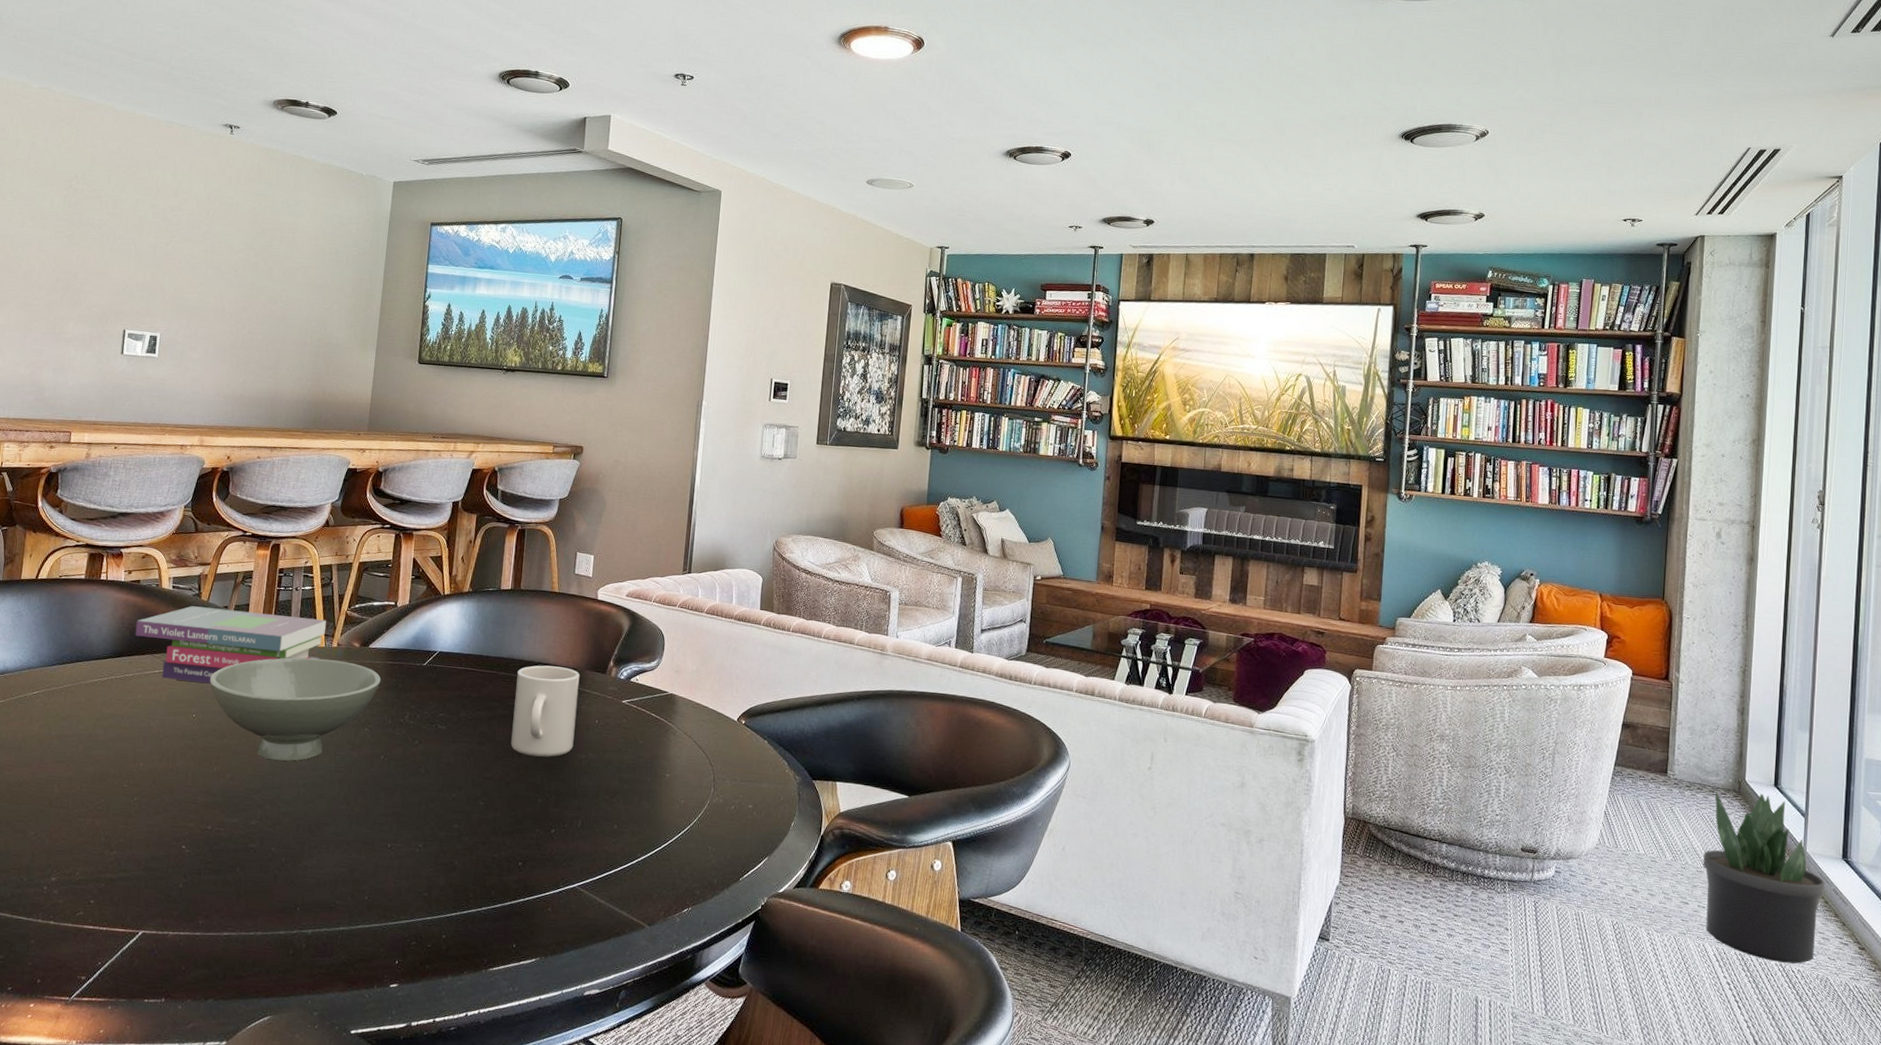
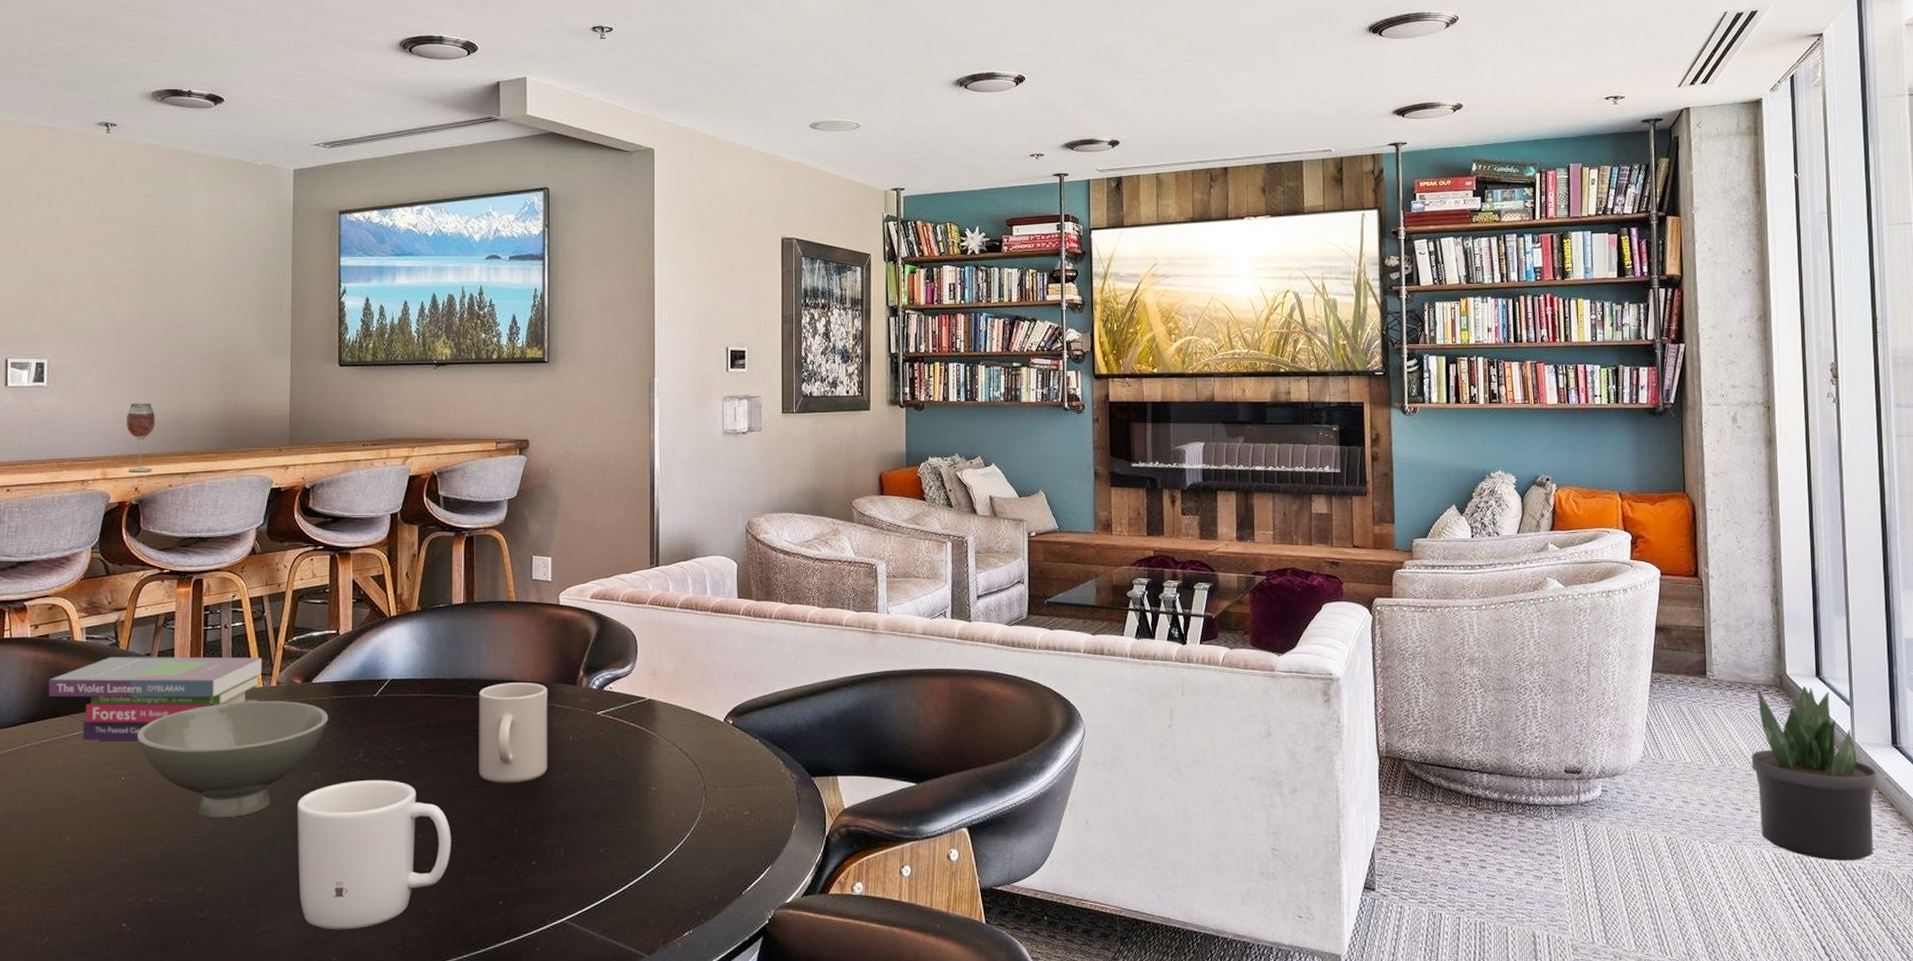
wineglass: none [223,379,251,443] -> present [126,403,156,473]
mug: none [340,739,481,873] -> present [297,780,451,930]

